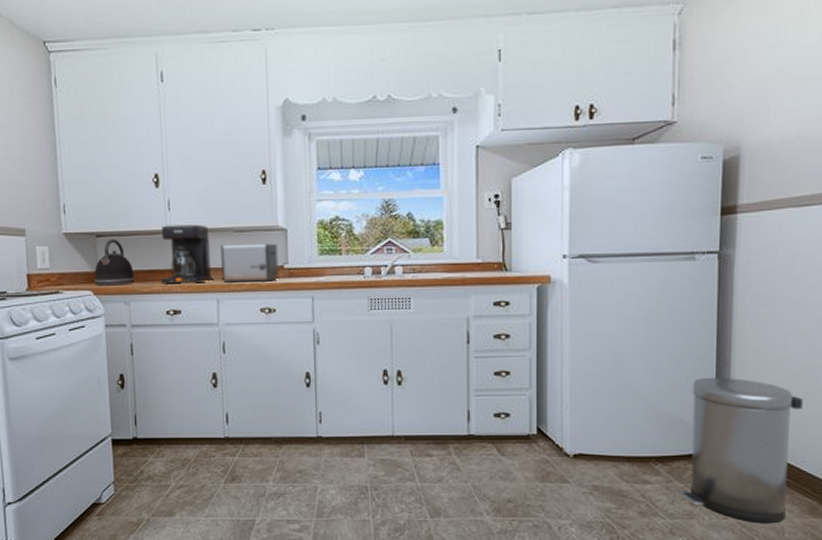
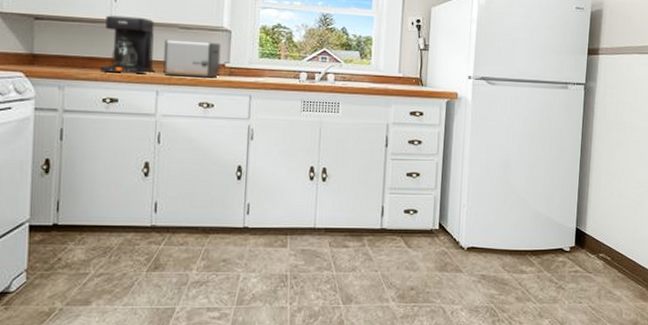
kettle: present [94,238,136,286] -> none [27,22,73,70]
pedal bin: present [679,377,803,524] -> none [547,185,639,307]

